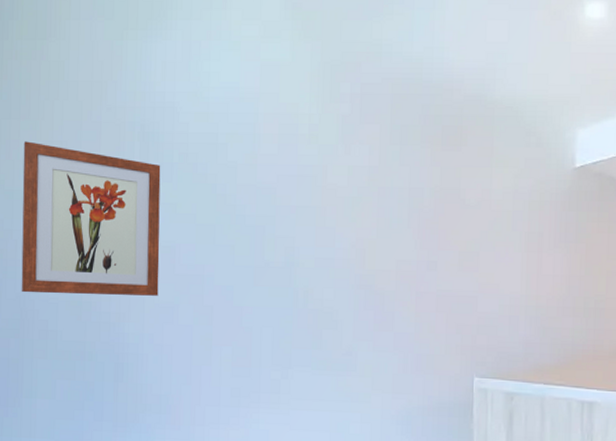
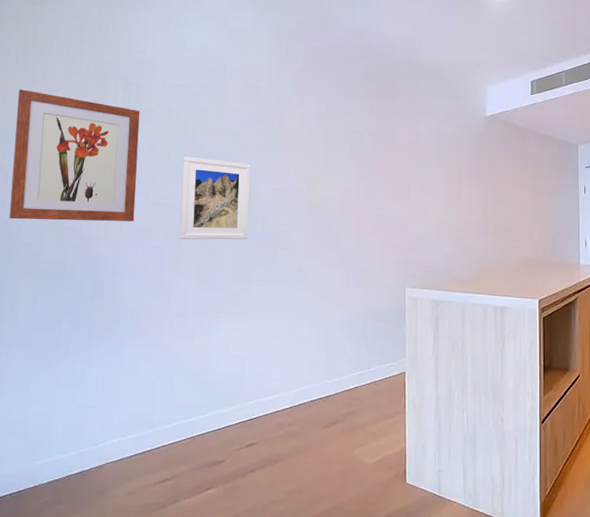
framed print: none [209,219,290,318] -> present [179,156,251,240]

